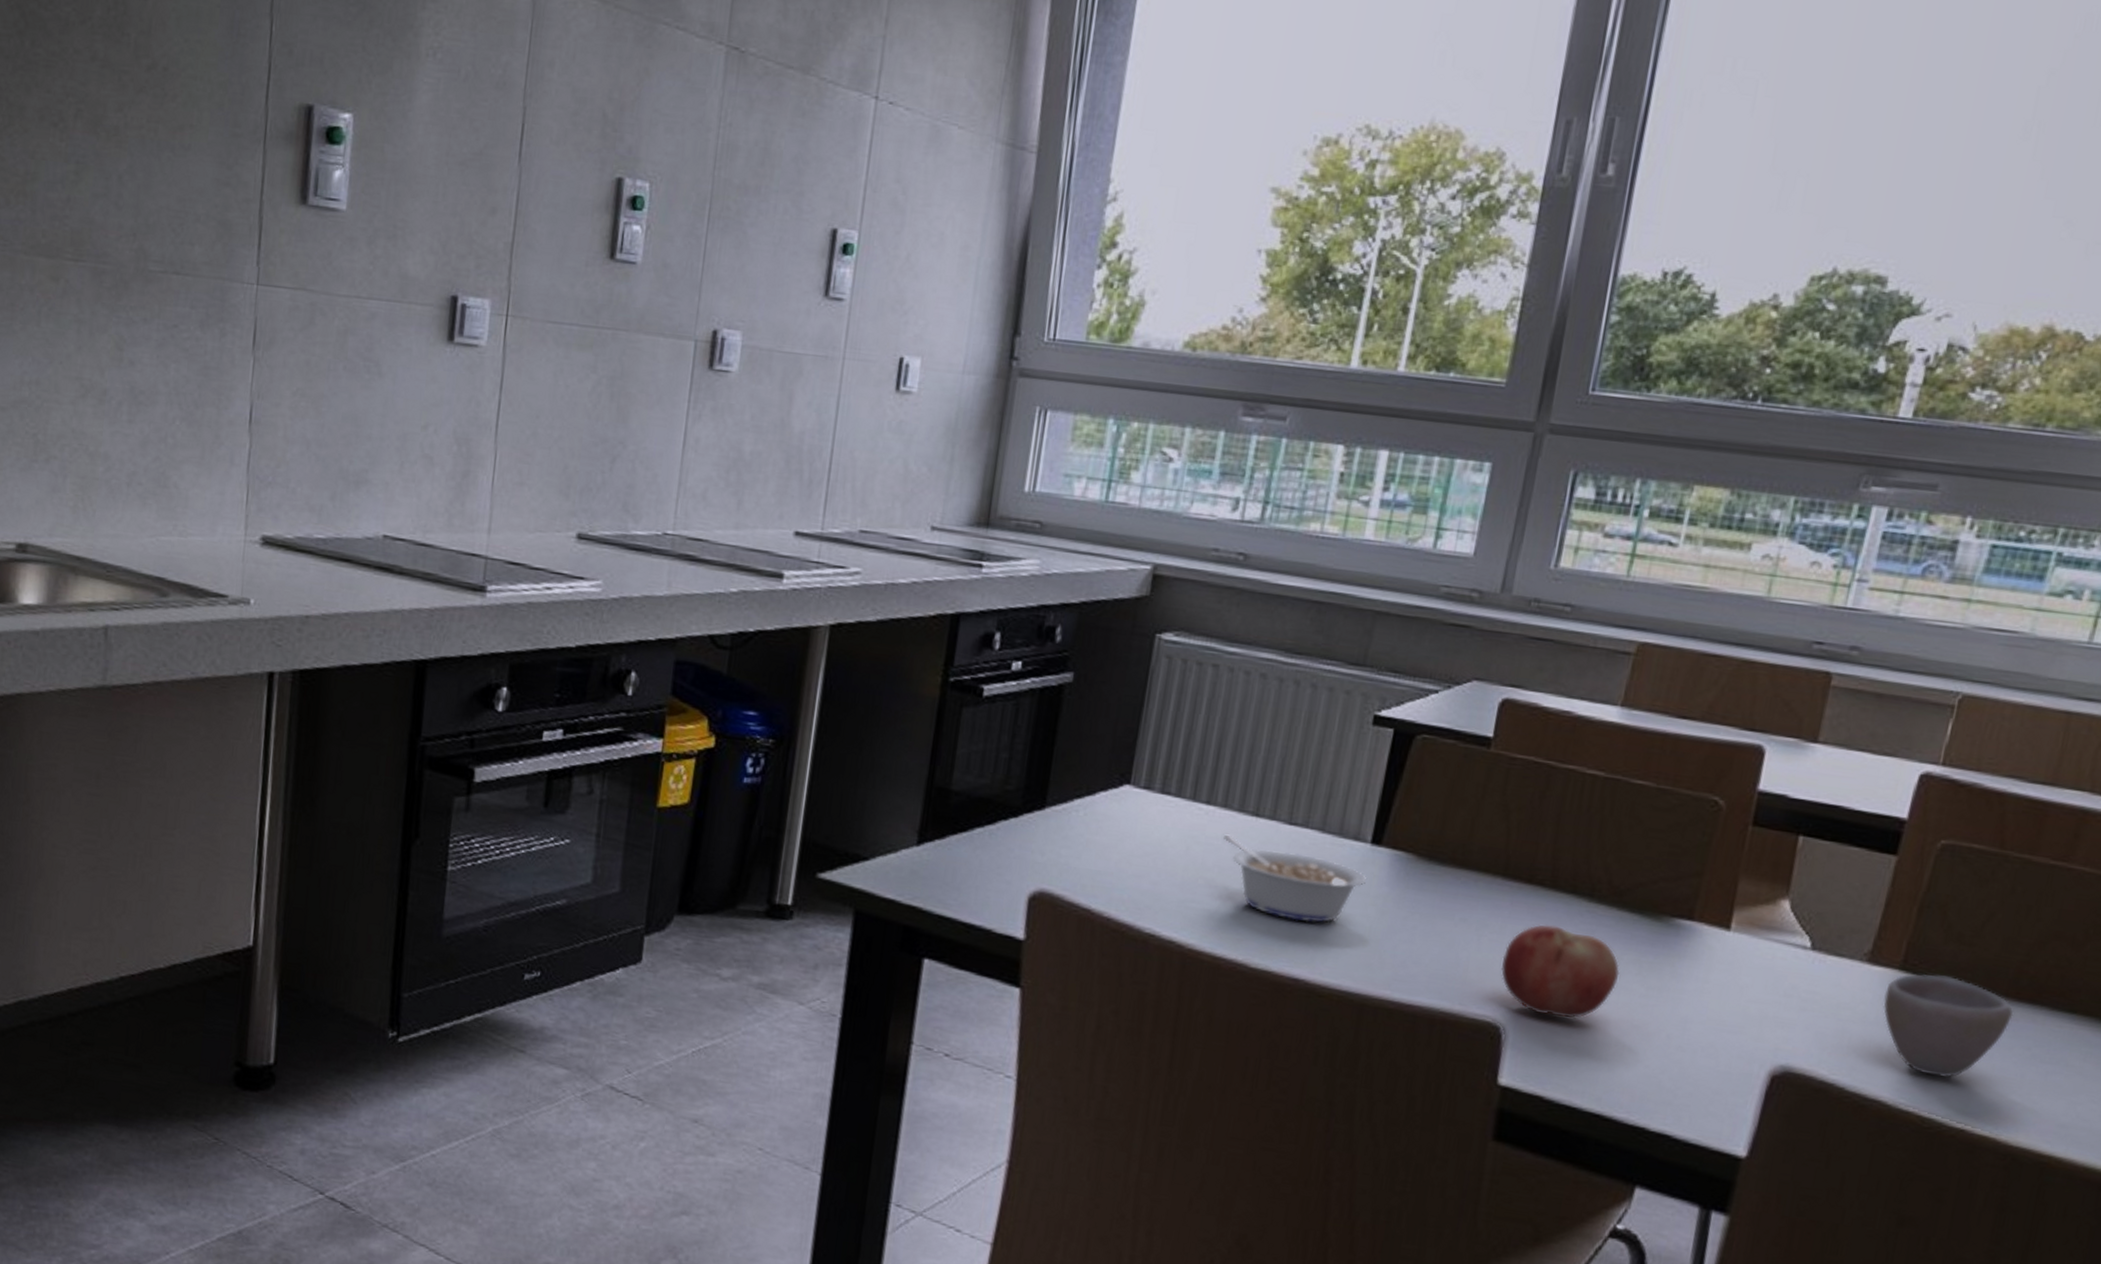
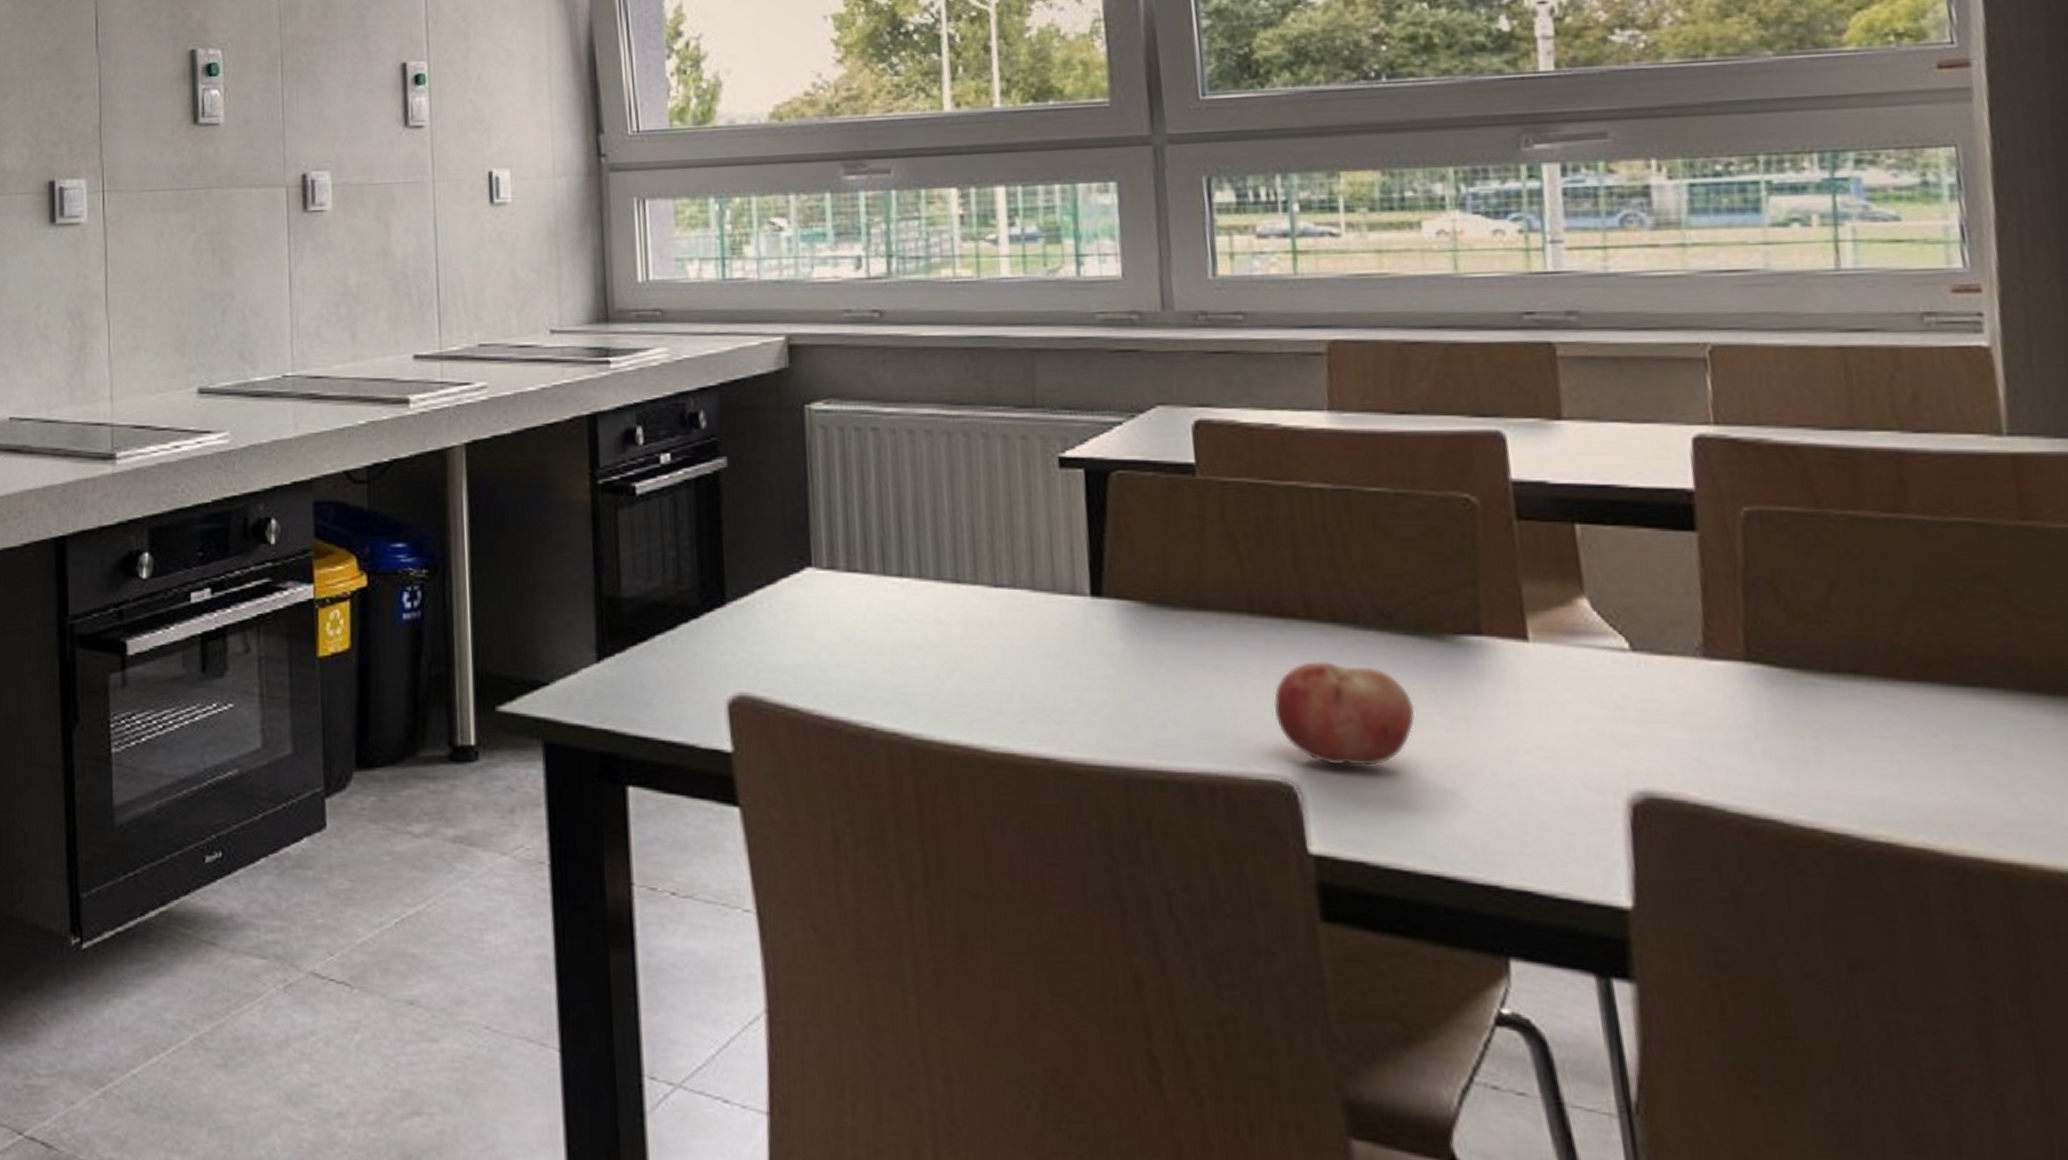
legume: present [1223,834,1366,923] -> none [926,607,1096,693]
cup: present [1883,974,2013,1077] -> none [1736,662,1902,782]

